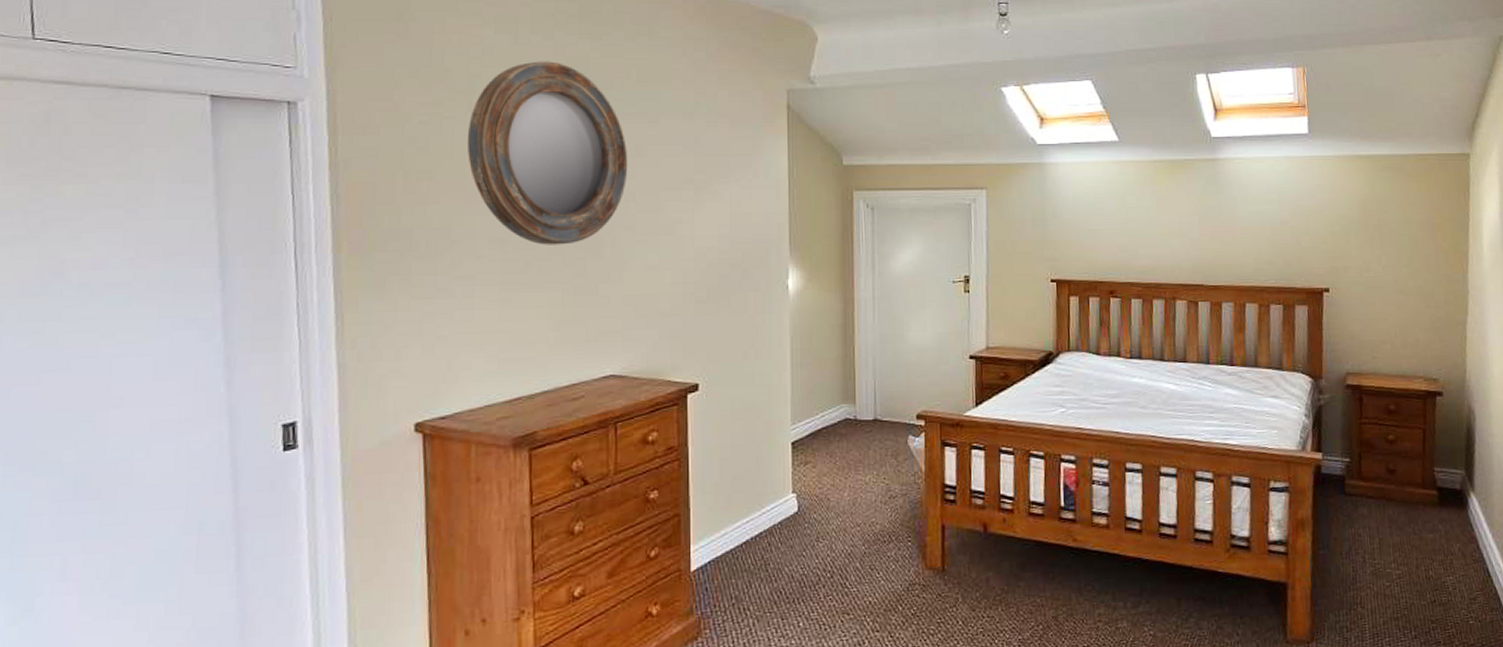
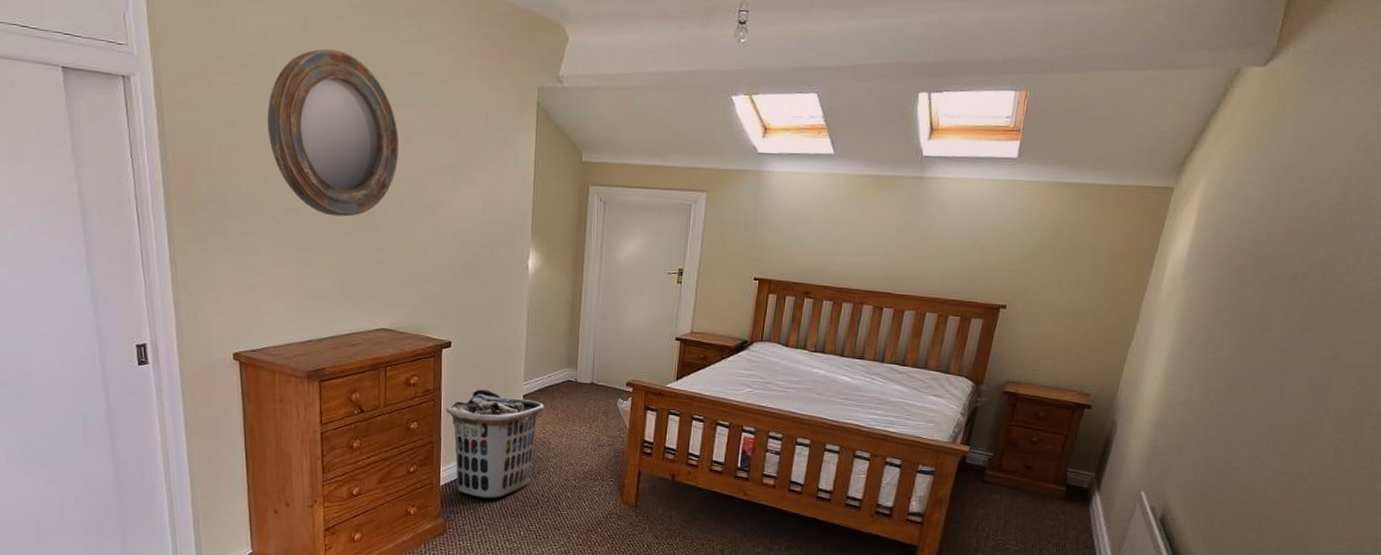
clothes hamper: none [695,440,819,582] -> present [446,389,545,499]

